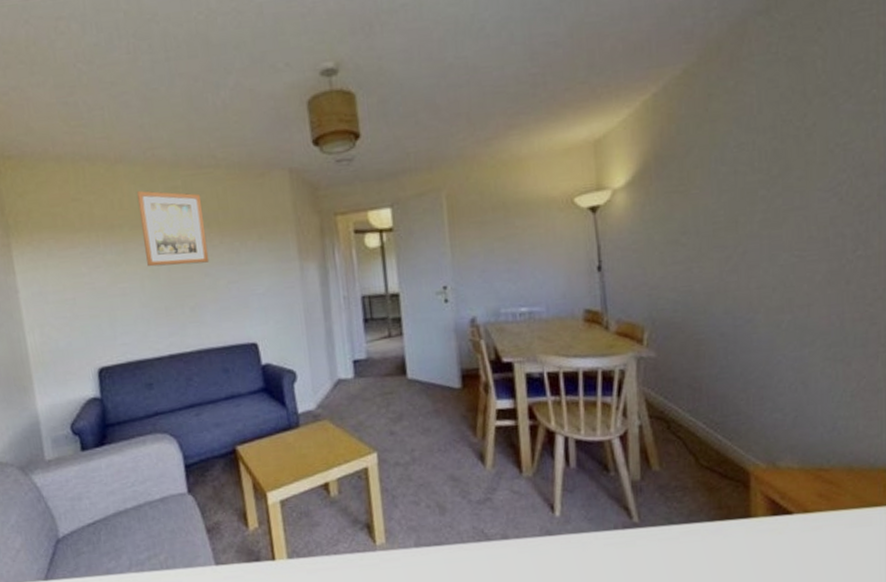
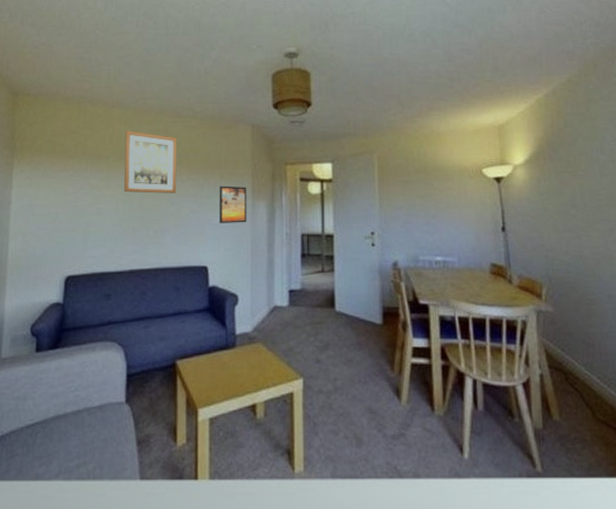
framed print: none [258,246,296,293] -> present [219,186,247,223]

